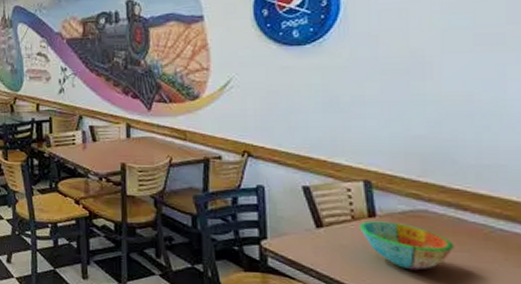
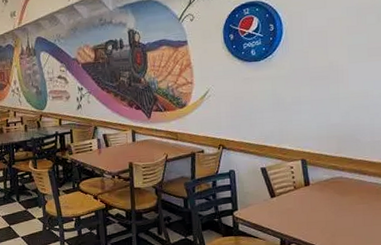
bowl: present [359,221,454,271] -> none [299,187,359,221]

